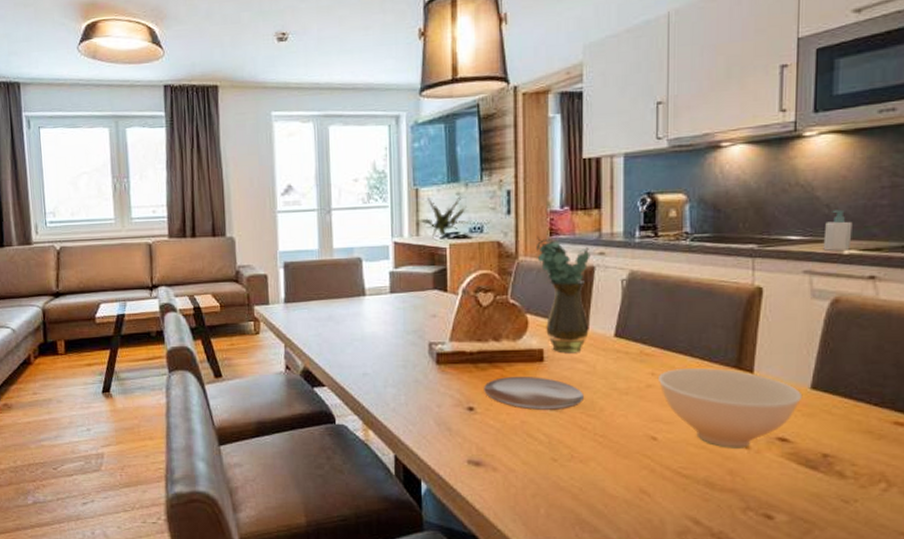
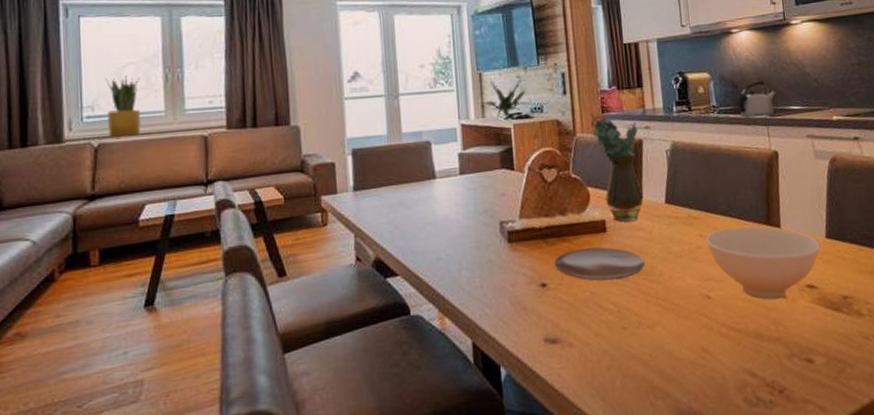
planter: none [63,184,95,242] -> present [105,75,141,137]
kettle: none [717,204,770,247] -> present [738,81,776,118]
soap bottle: present [823,209,853,252] -> none [816,83,837,119]

